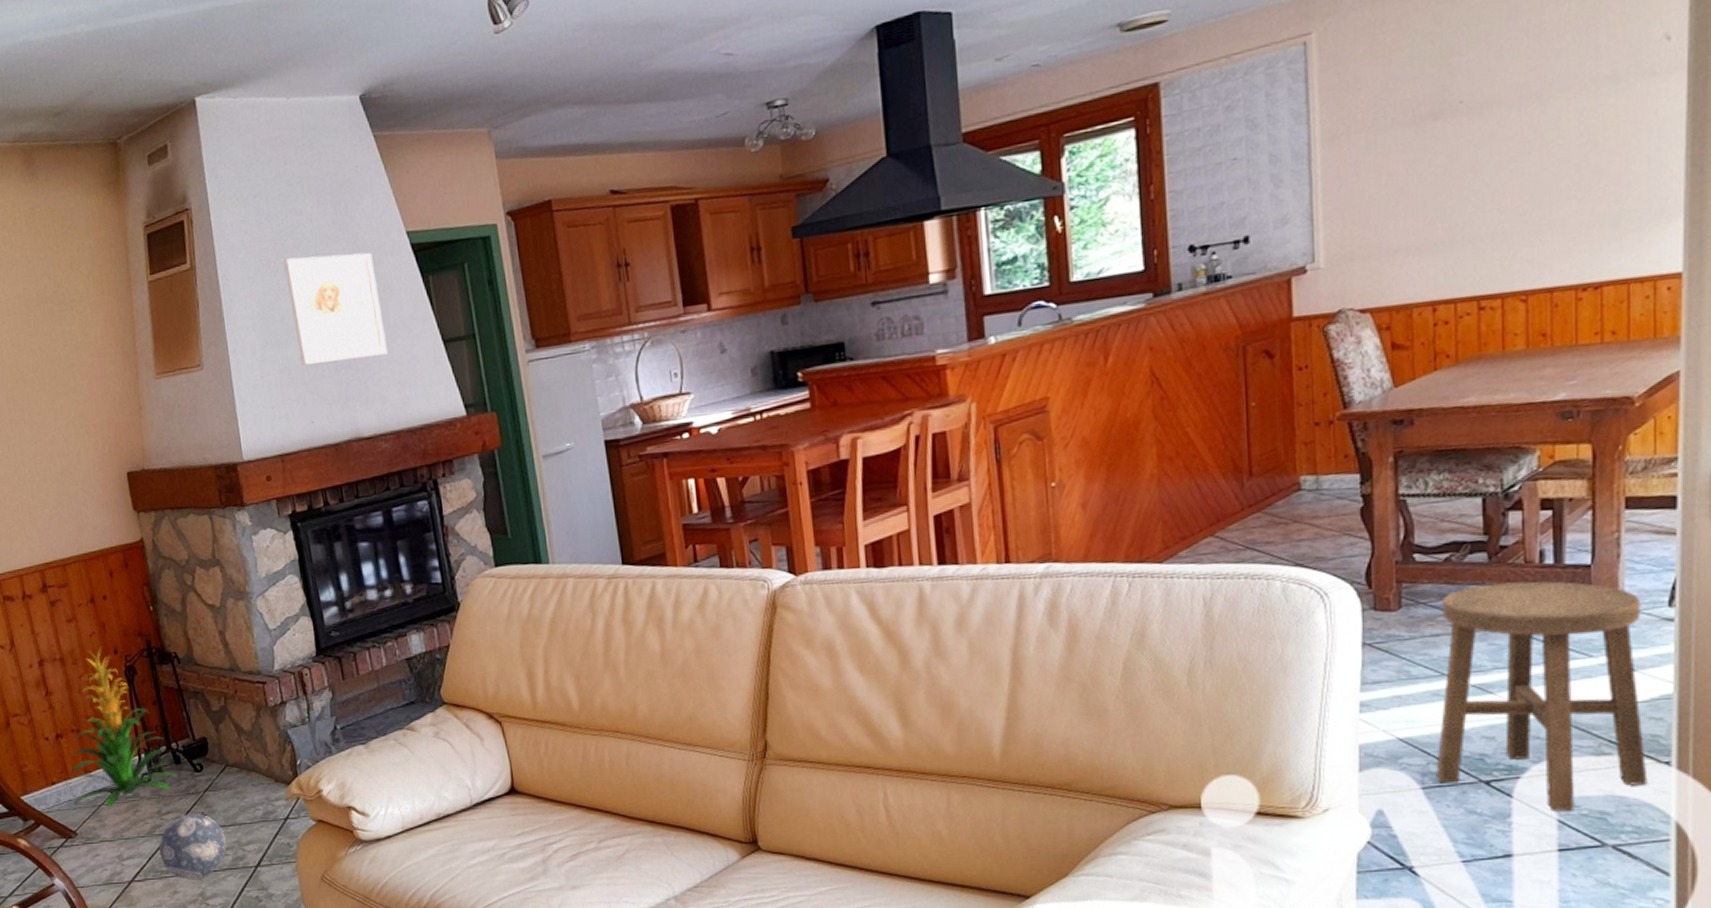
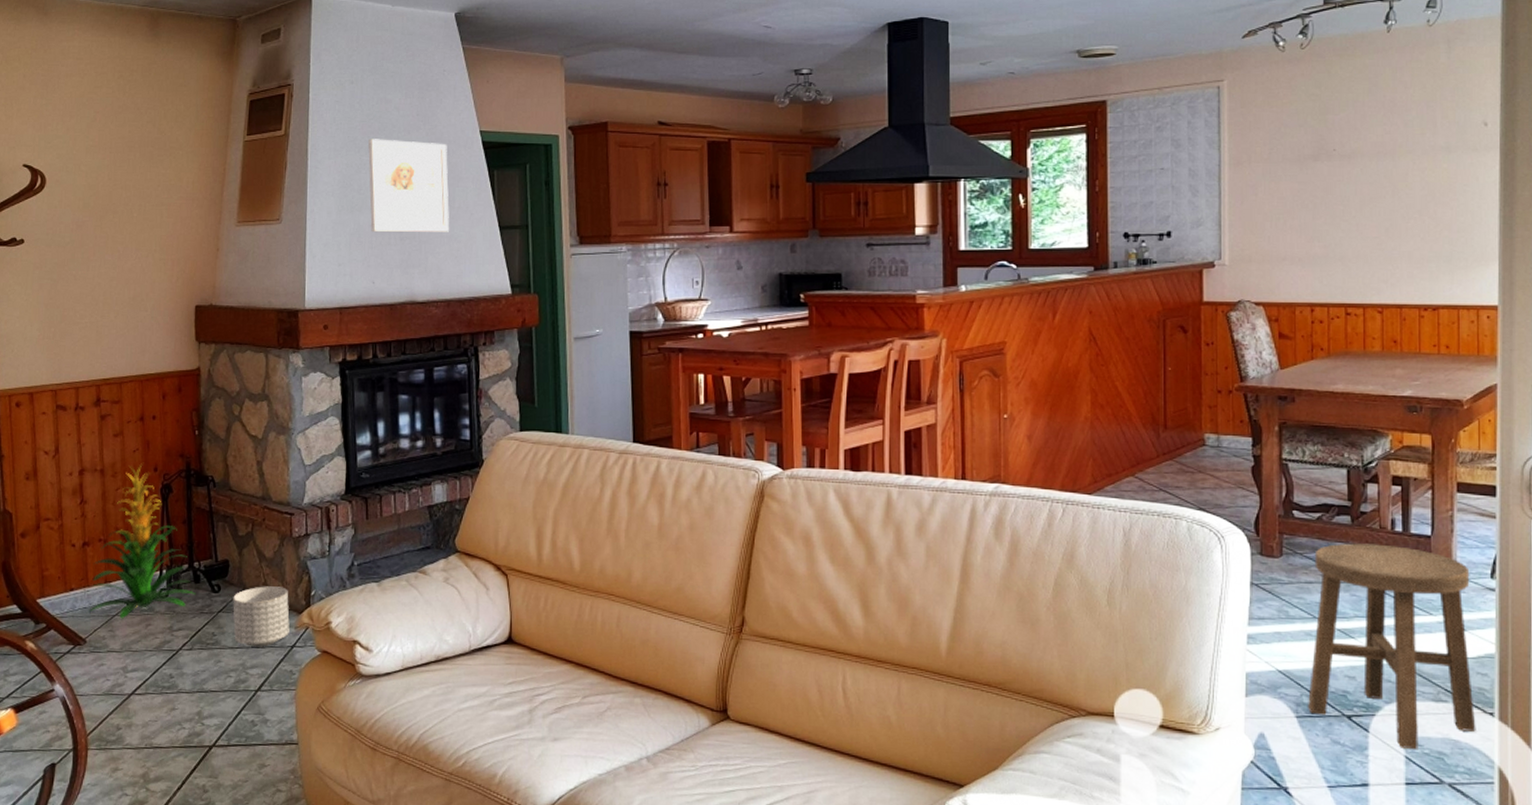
decorative ball: present [159,813,226,880] -> none [164,632,231,698]
planter: none [217,759,281,823] -> present [233,586,290,647]

